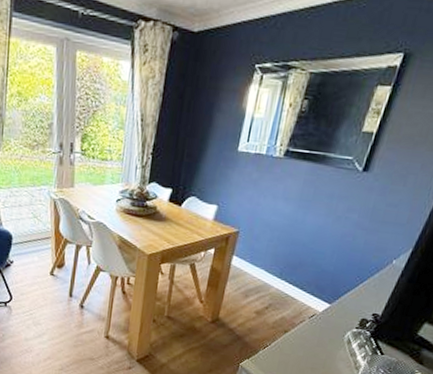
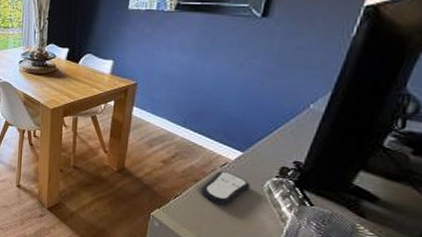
remote control: none [288,322,333,356] -> present [200,171,250,206]

